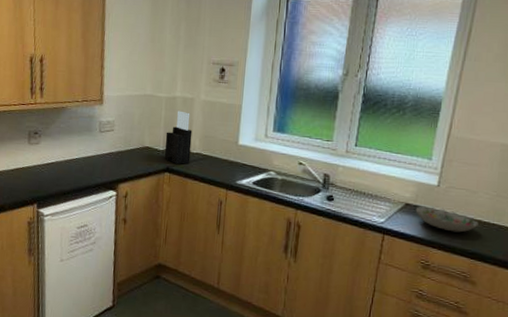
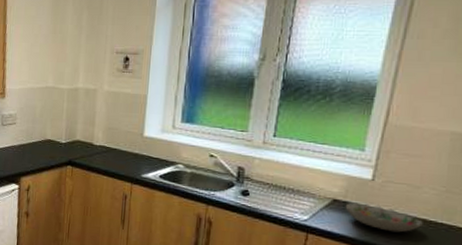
knife block: present [165,110,193,164] -> none [67,102,95,157]

